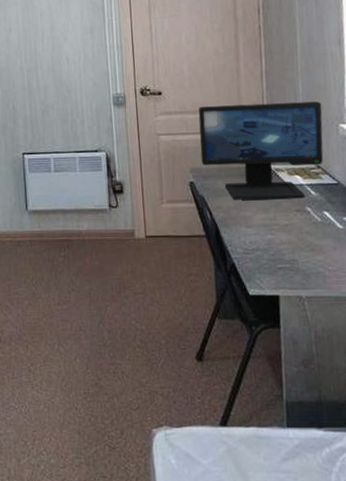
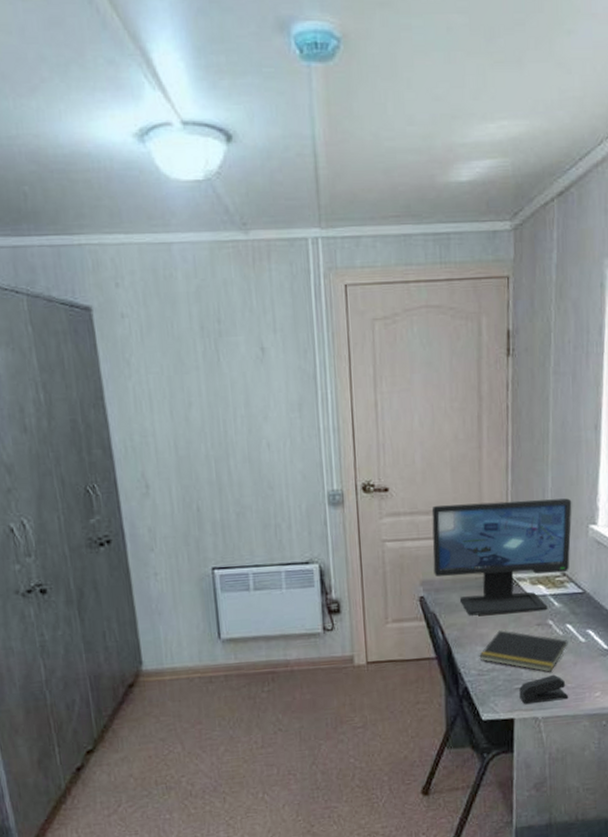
notepad: none [244,214,327,255] -> present [479,630,568,672]
stapler: none [283,257,331,284] -> present [519,674,569,705]

